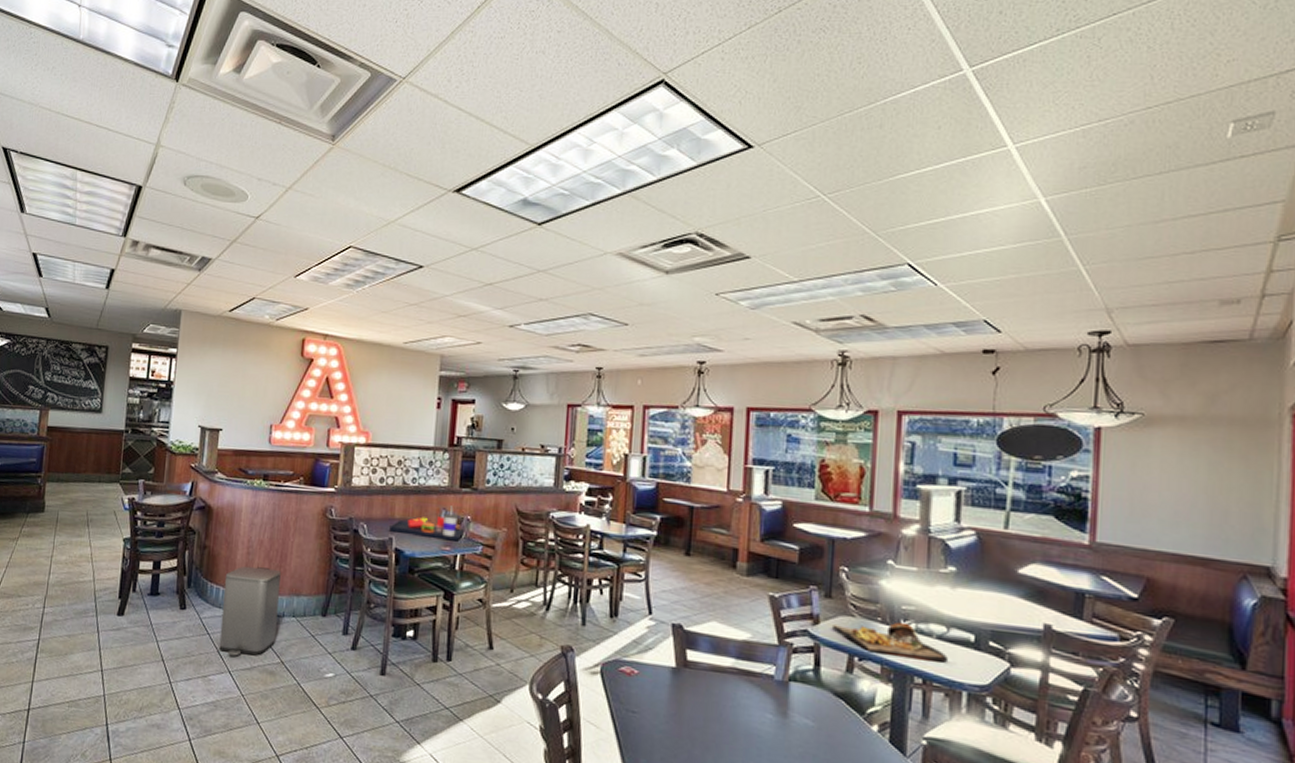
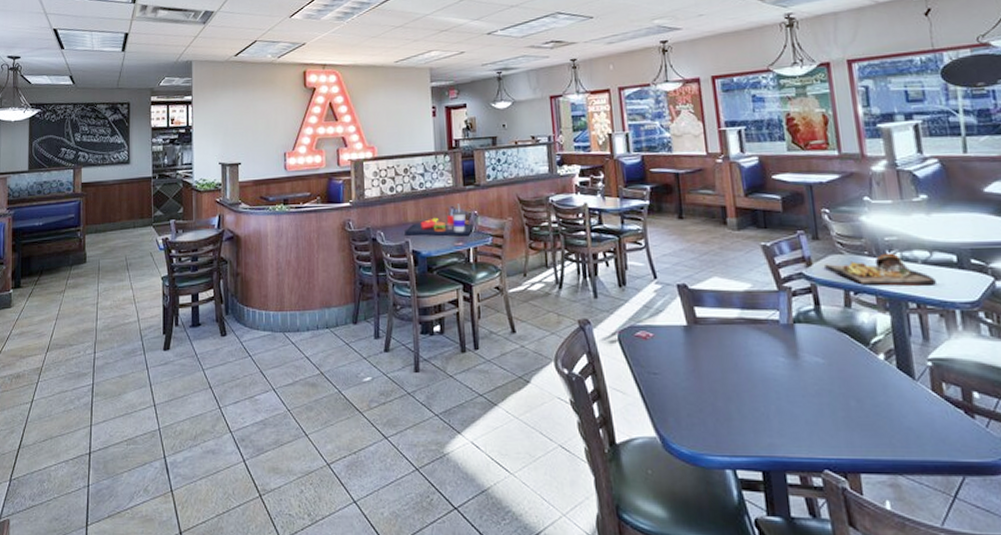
pedal bin: present [219,566,281,656] -> none [259,285,313,374]

